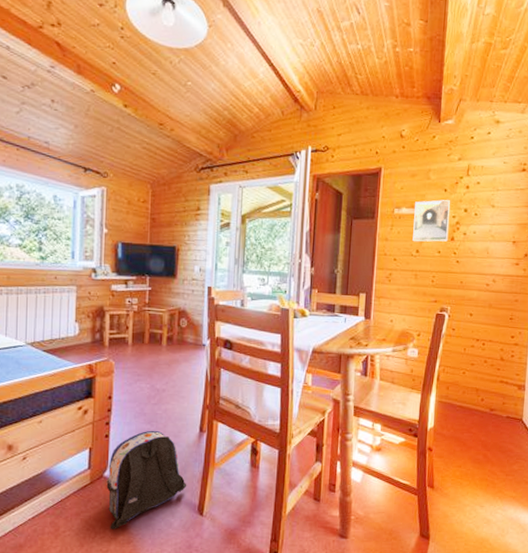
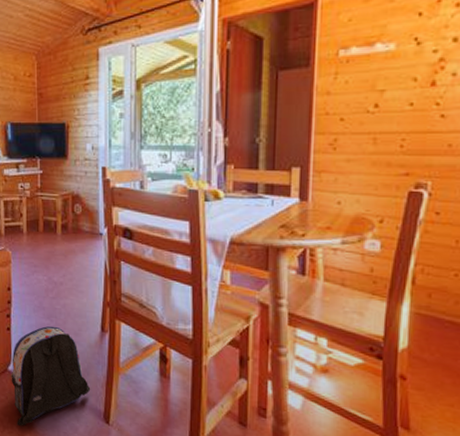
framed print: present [413,200,451,242] -> none [368,28,429,93]

